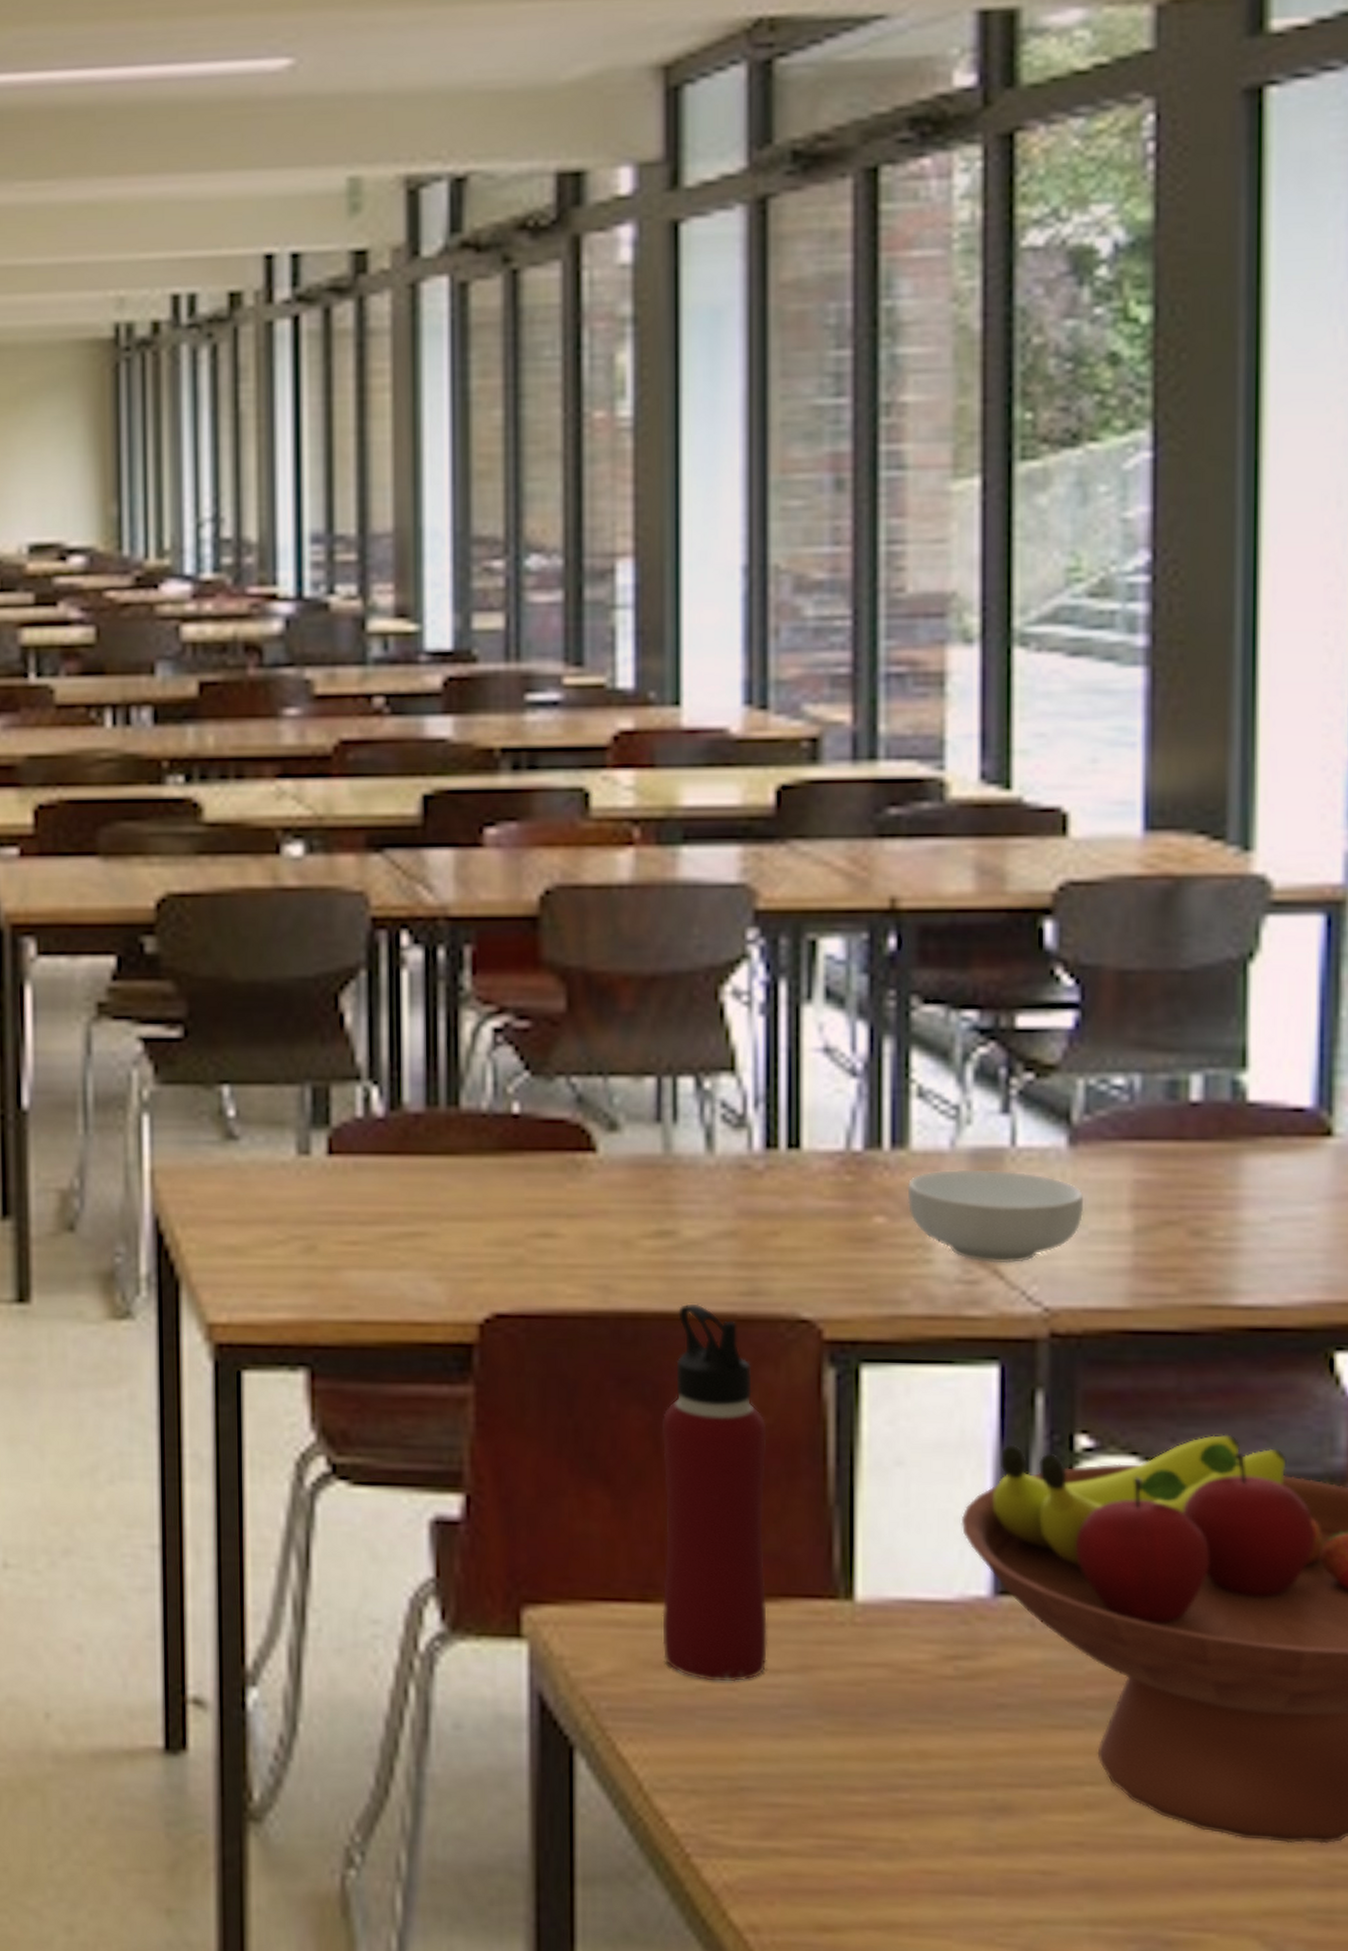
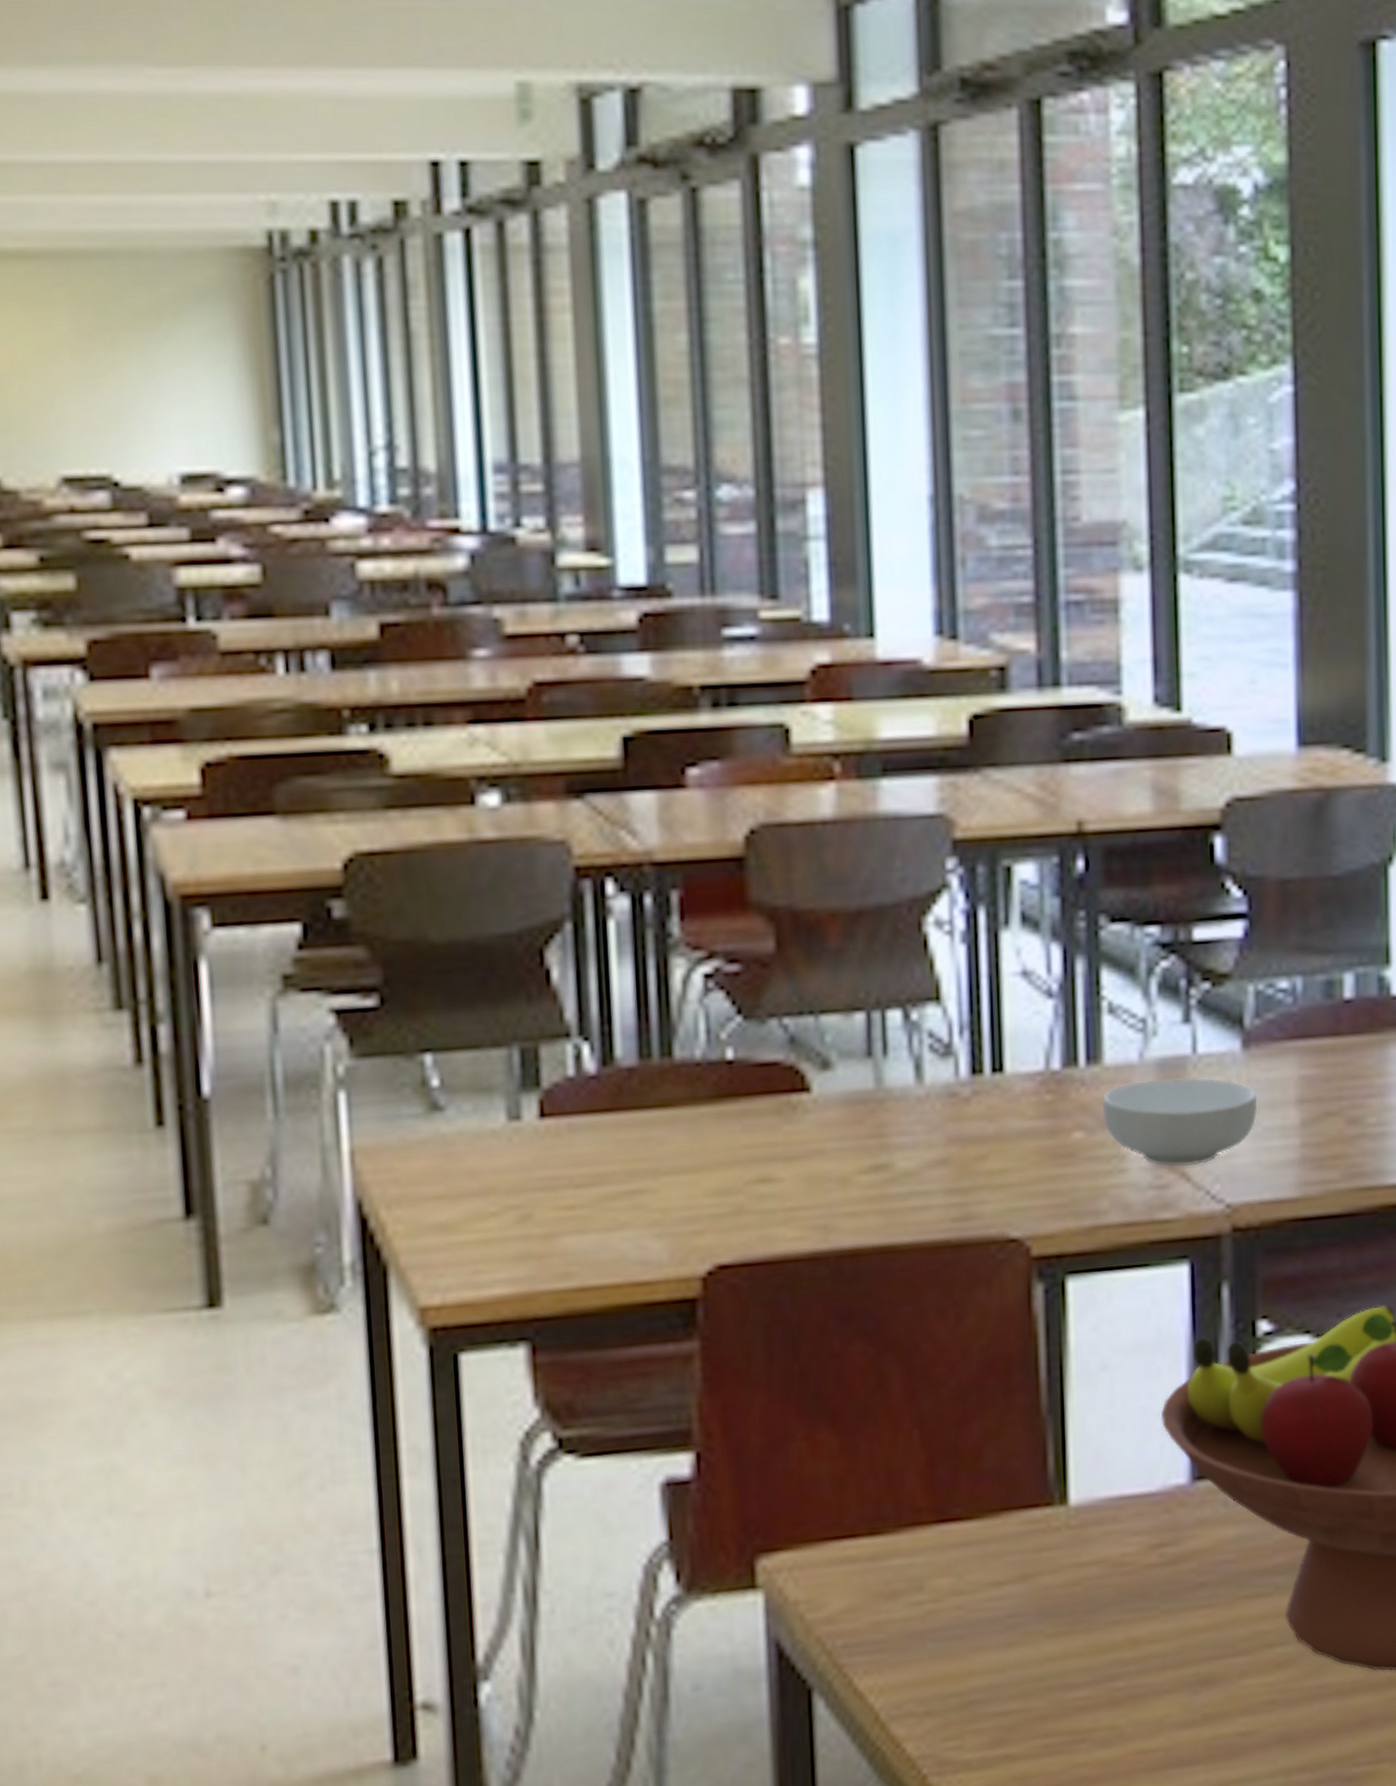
water bottle: present [661,1303,768,1682] -> none [884,1234,992,1604]

